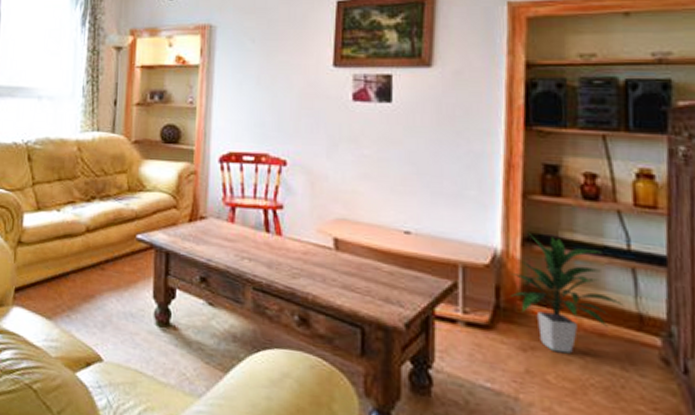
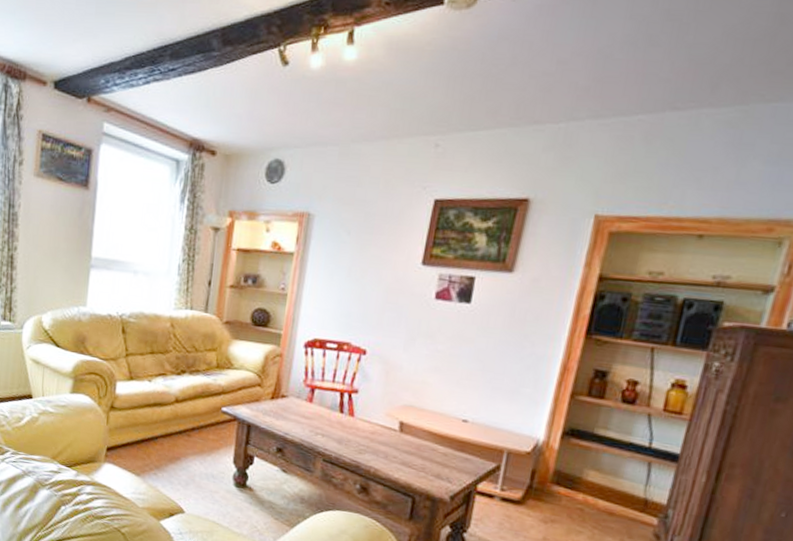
indoor plant: present [511,233,622,354] -> none [544,428,634,527]

